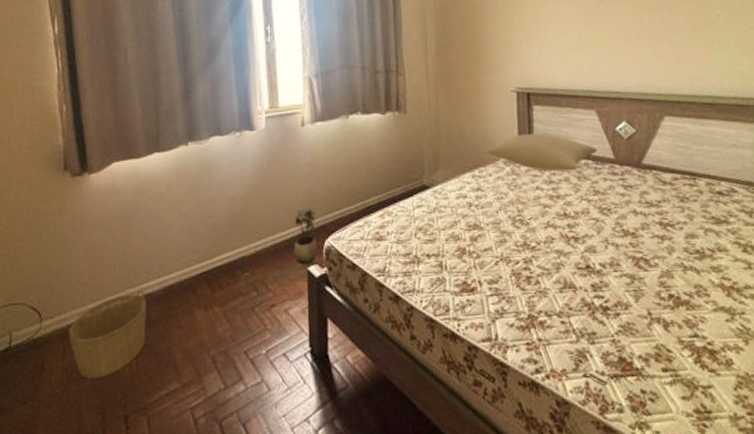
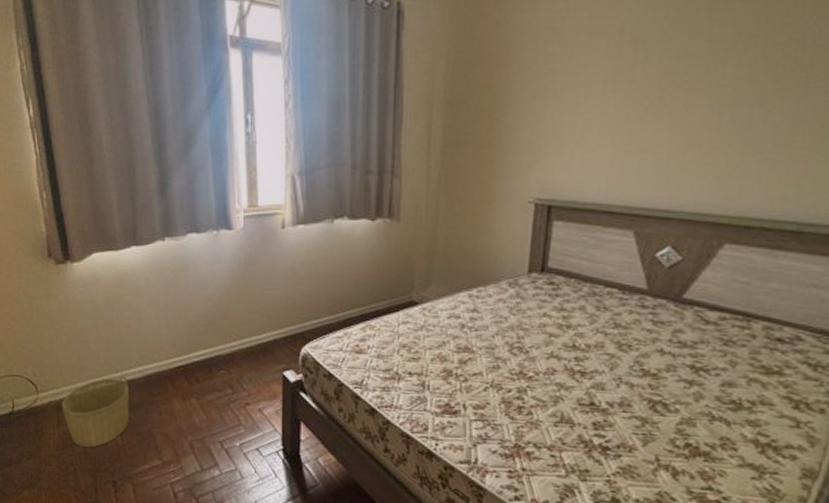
potted plant: present [294,206,318,265] -> none [269,312,294,369]
pillow: present [484,133,598,172] -> none [486,253,627,299]

